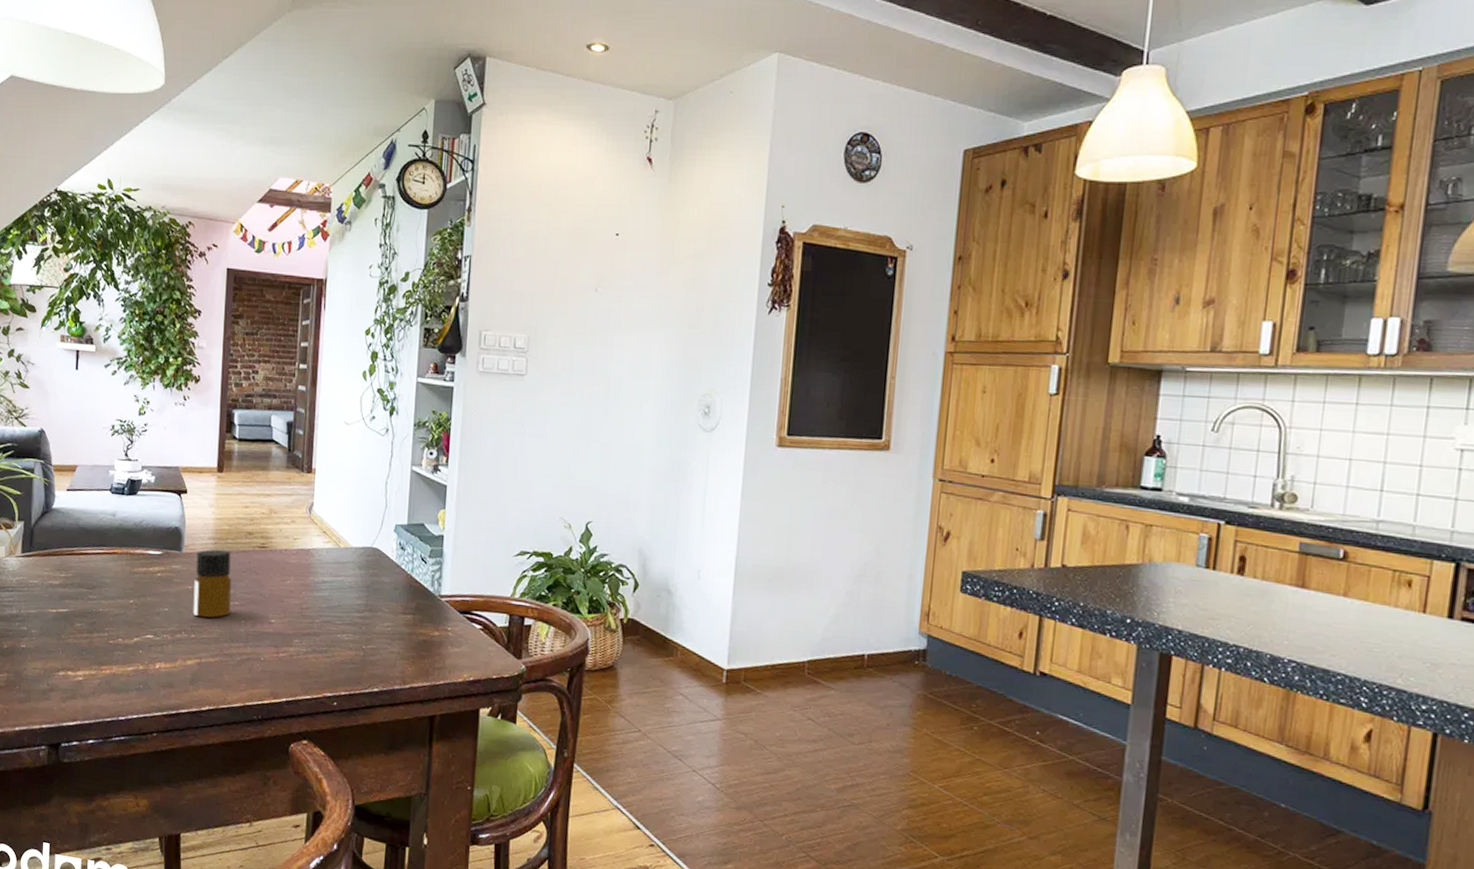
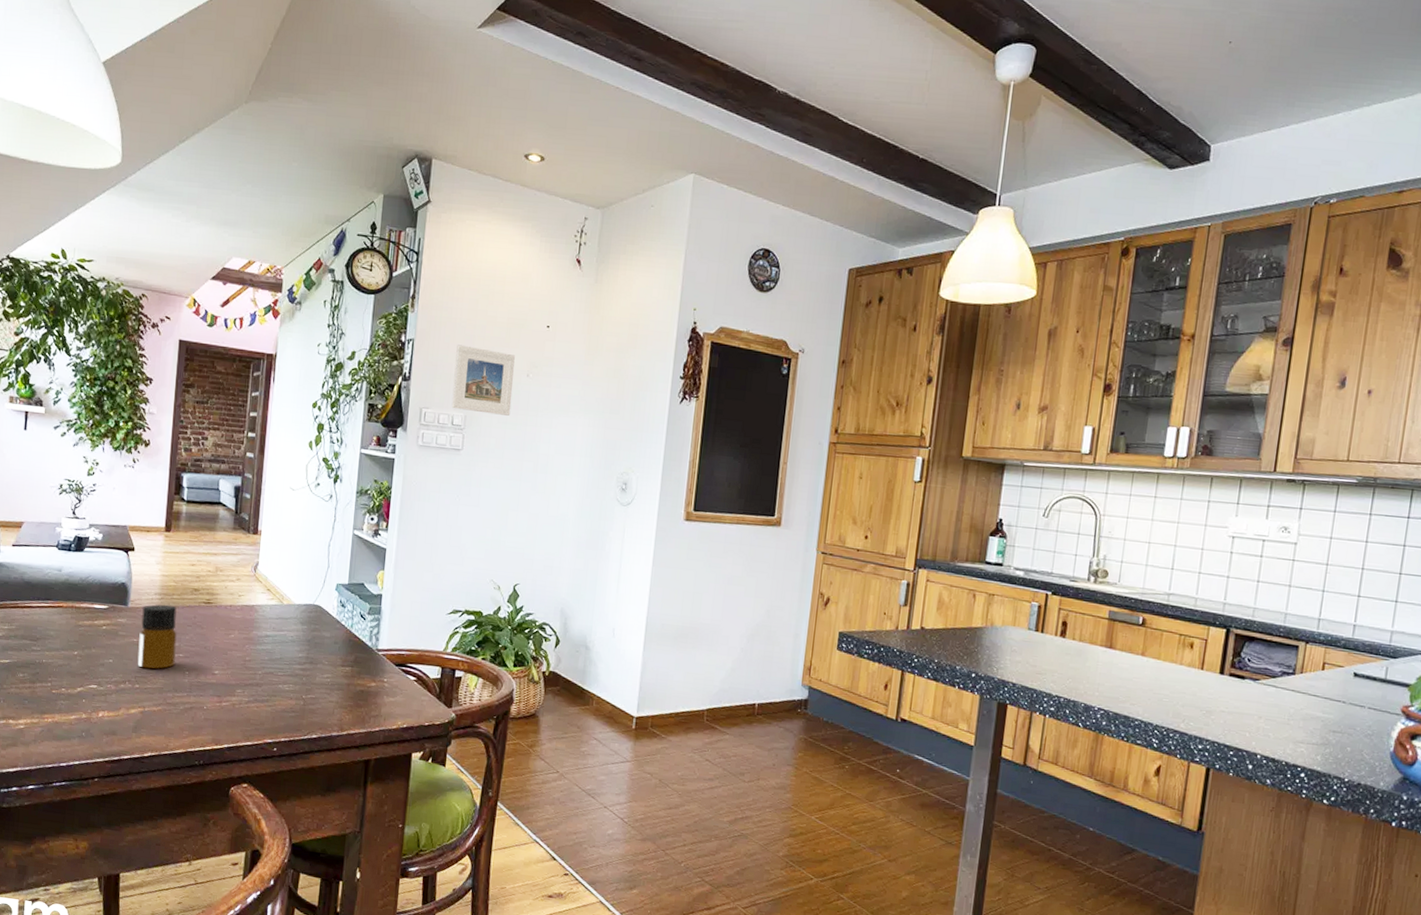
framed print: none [513,259,581,335] -> present [451,344,515,416]

